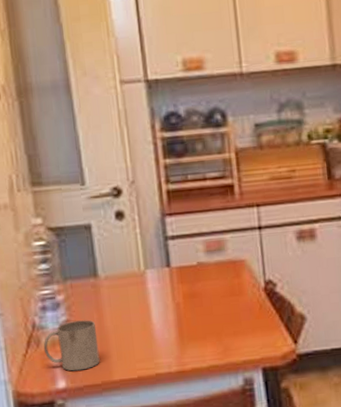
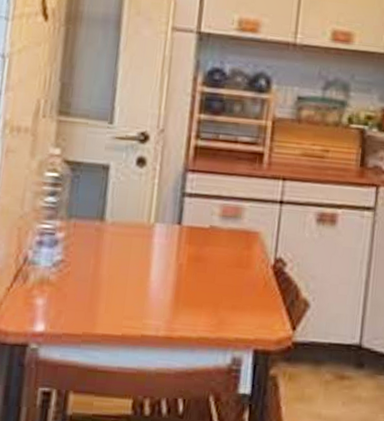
mug: present [43,320,100,371] -> none [29,262,90,317]

